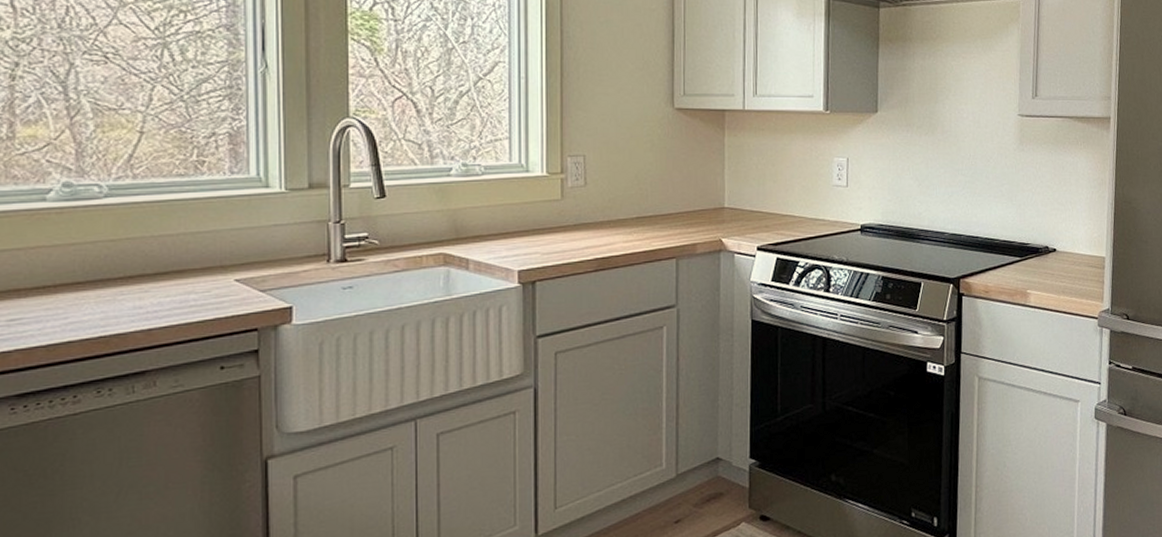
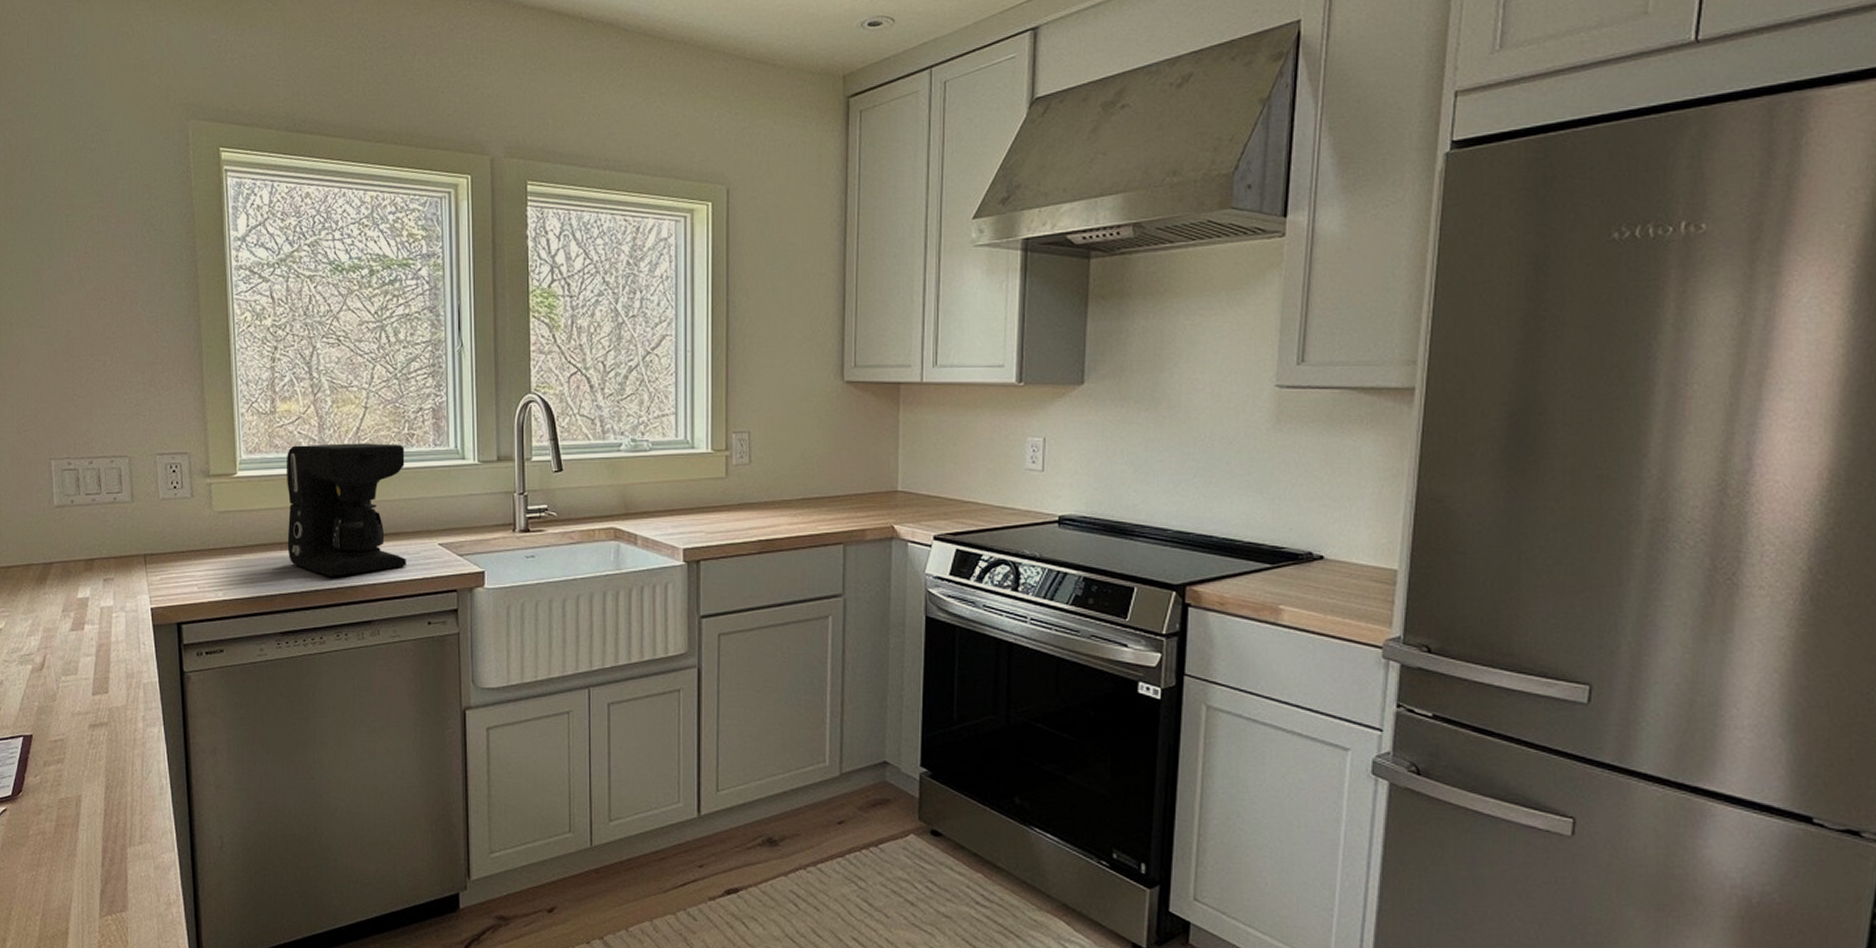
coffee maker: none [28,172,193,324] -> present [287,443,406,576]

